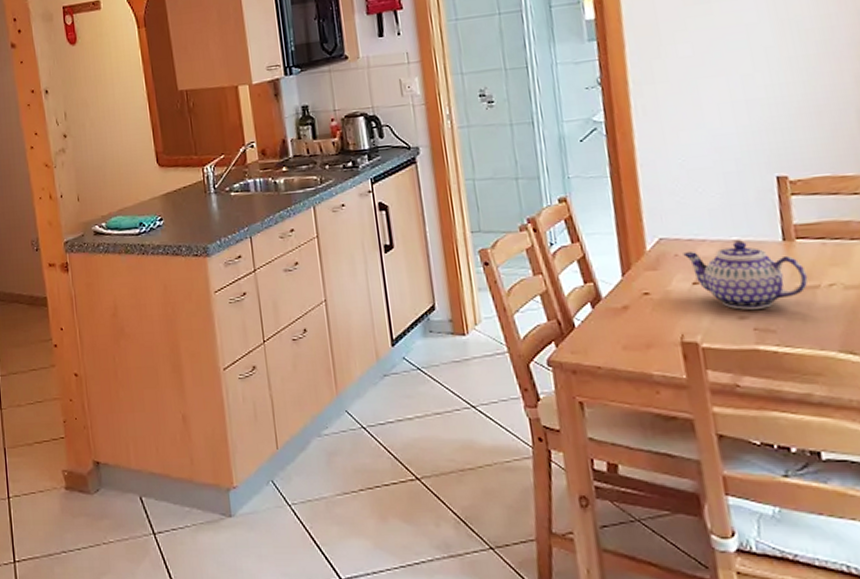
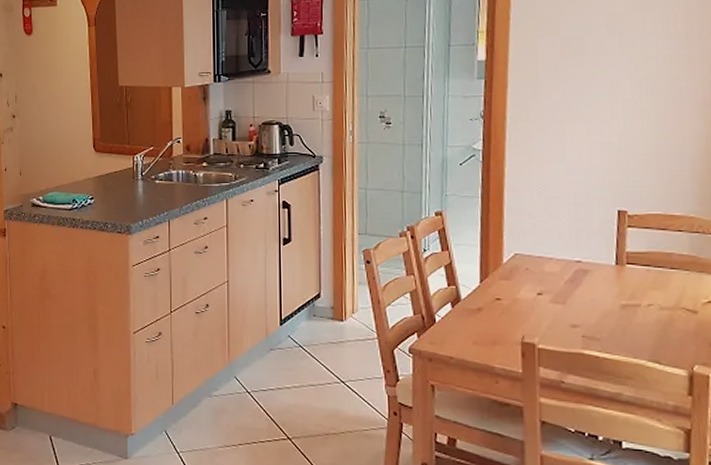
teapot: present [683,240,809,311] -> none [533,261,632,321]

